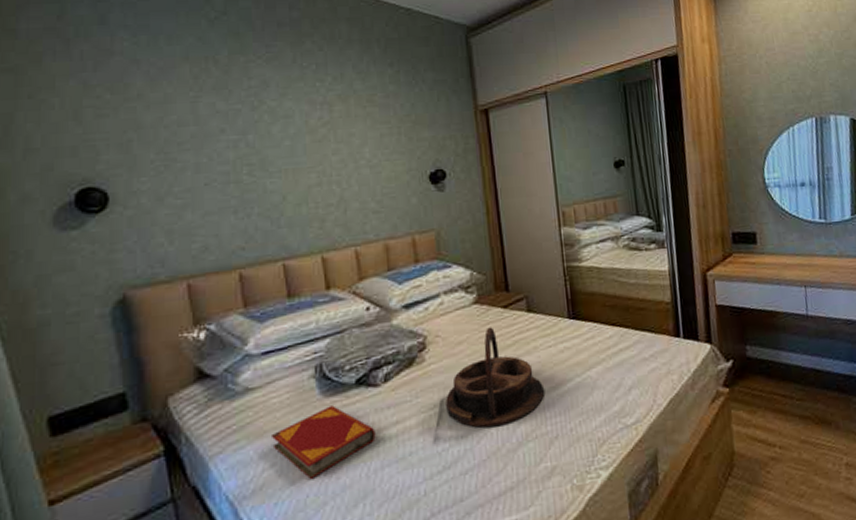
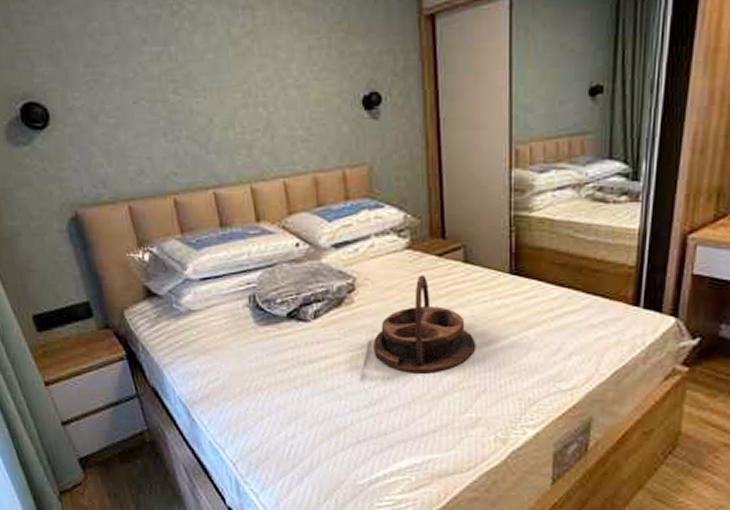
hardback book: present [270,405,376,479] -> none [212,334,306,395]

